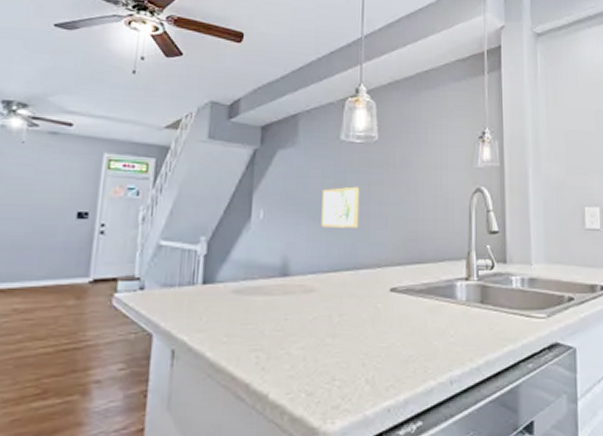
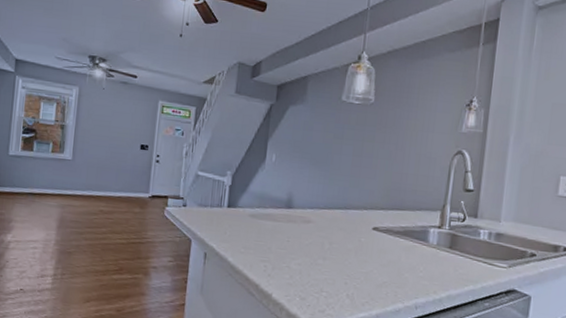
wall art: present [321,186,360,228] -> none [320,141,355,176]

